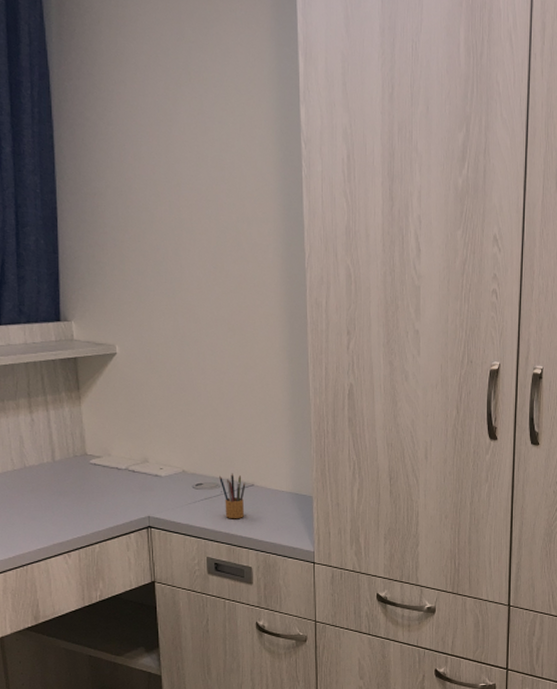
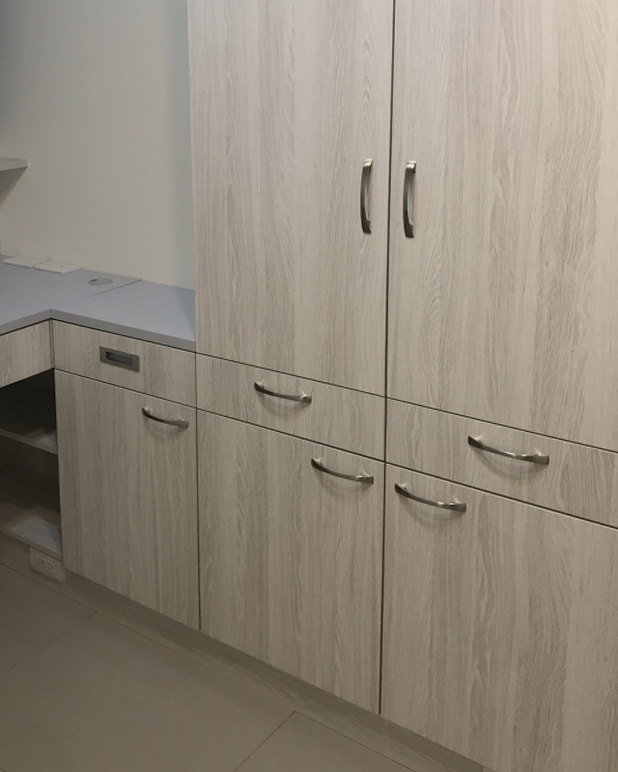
pencil box: present [219,473,246,518] -> none [112,269,135,311]

